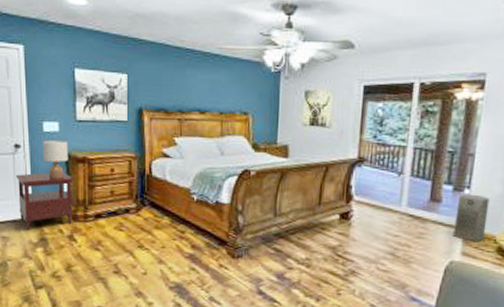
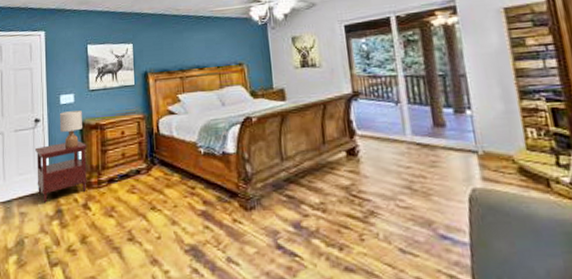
air purifier: present [453,193,490,243] -> none [462,114,502,165]

